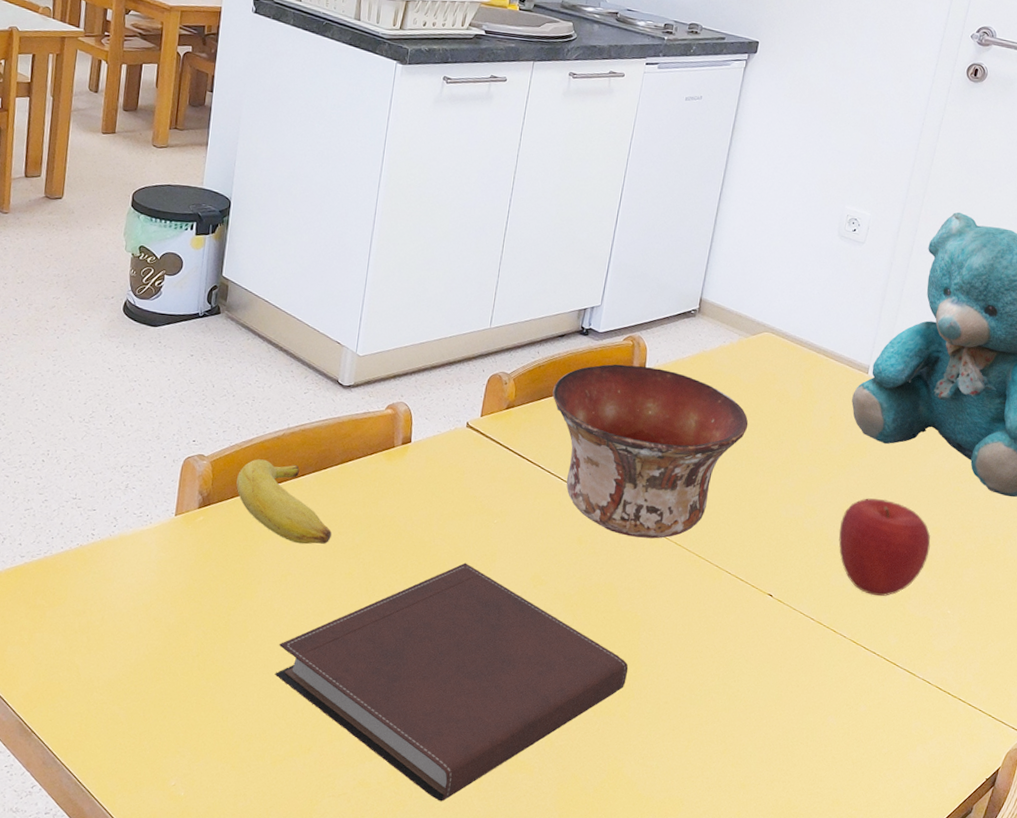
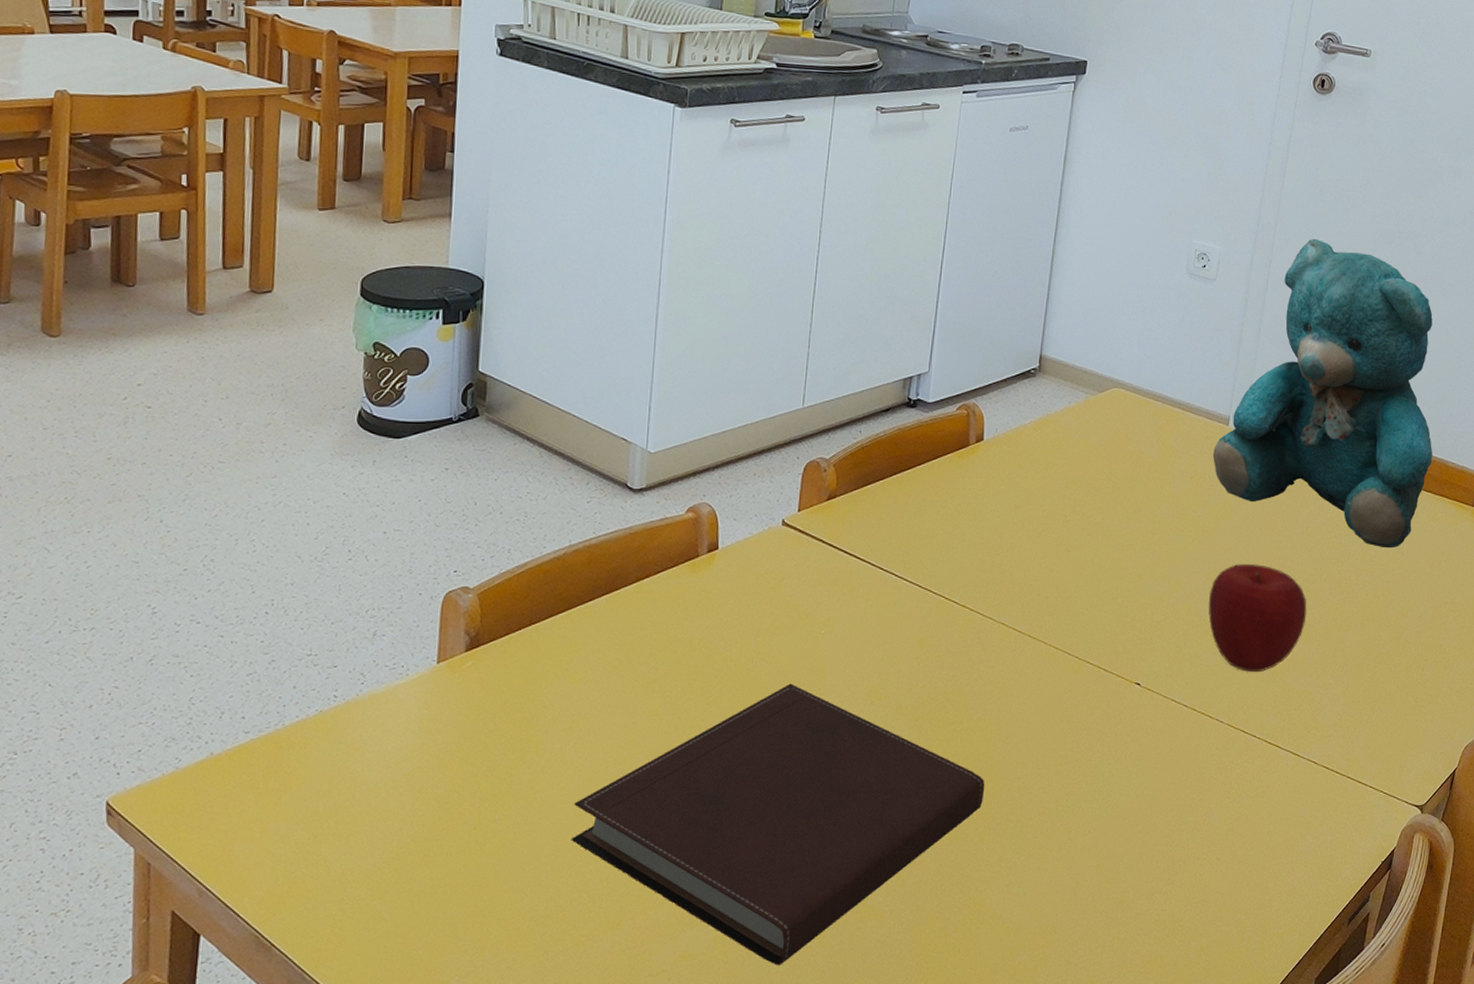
banana: present [236,459,332,545] -> none [510,586,630,682]
bowl: present [552,364,749,539] -> none [879,437,1102,633]

